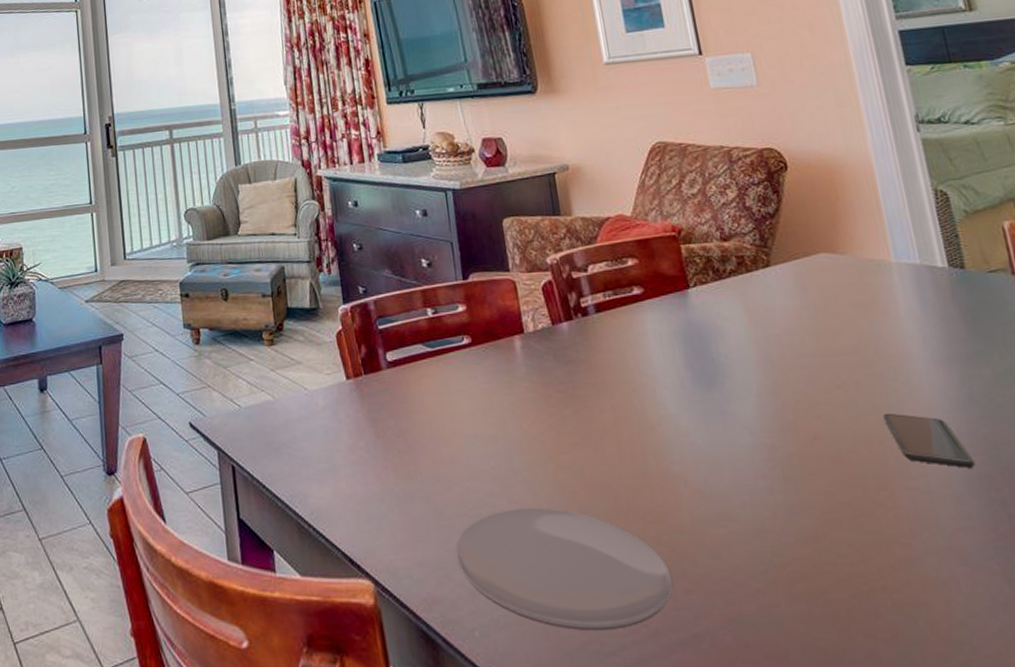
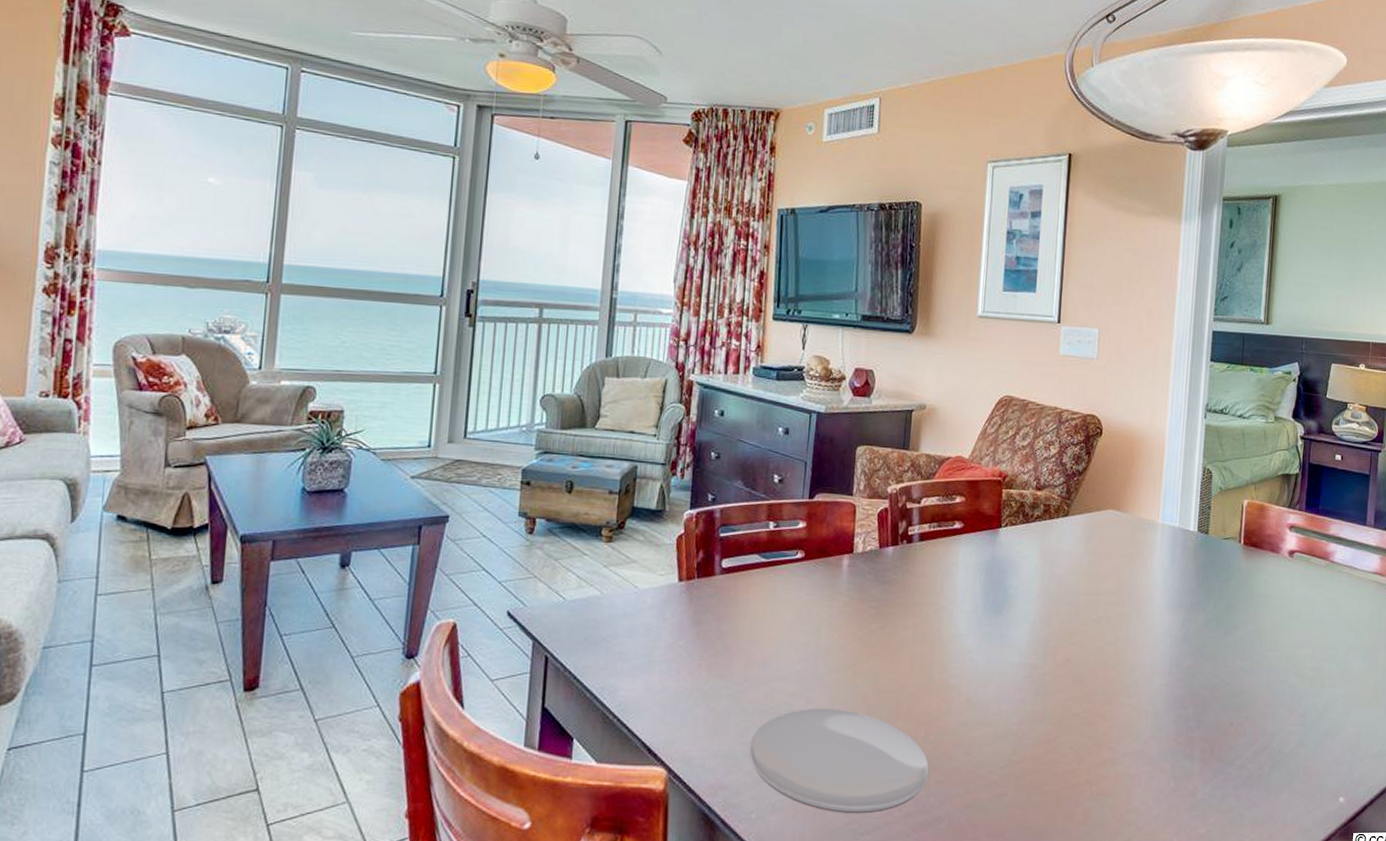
smartphone: present [883,413,976,468] -> none [1121,644,1176,691]

